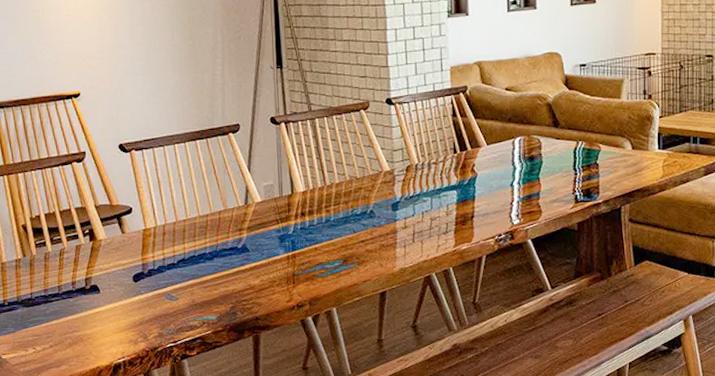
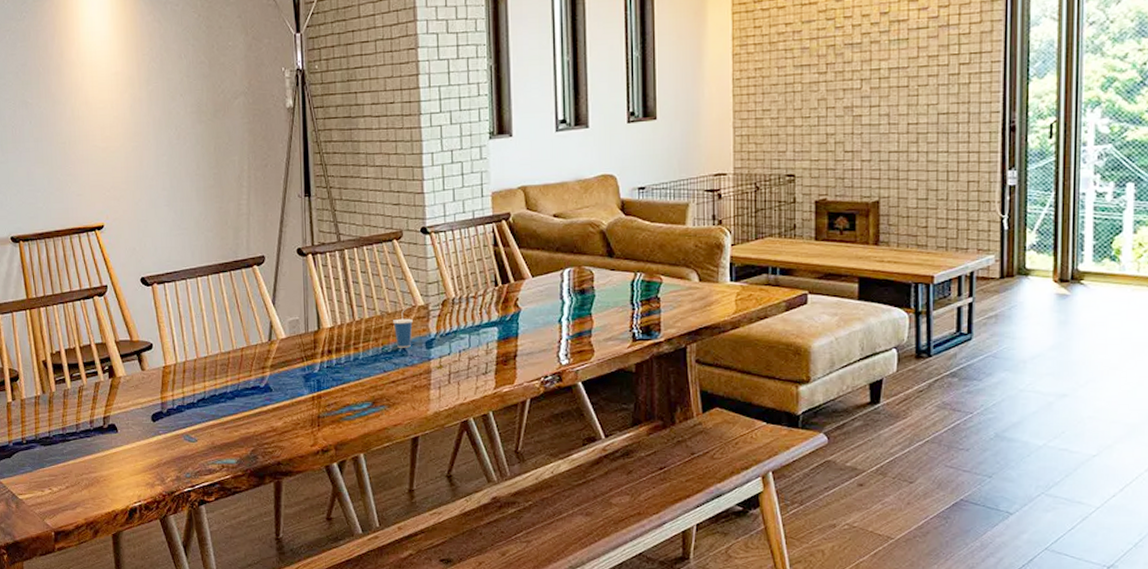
cup: none [361,171,380,210] -> present [393,306,413,348]

